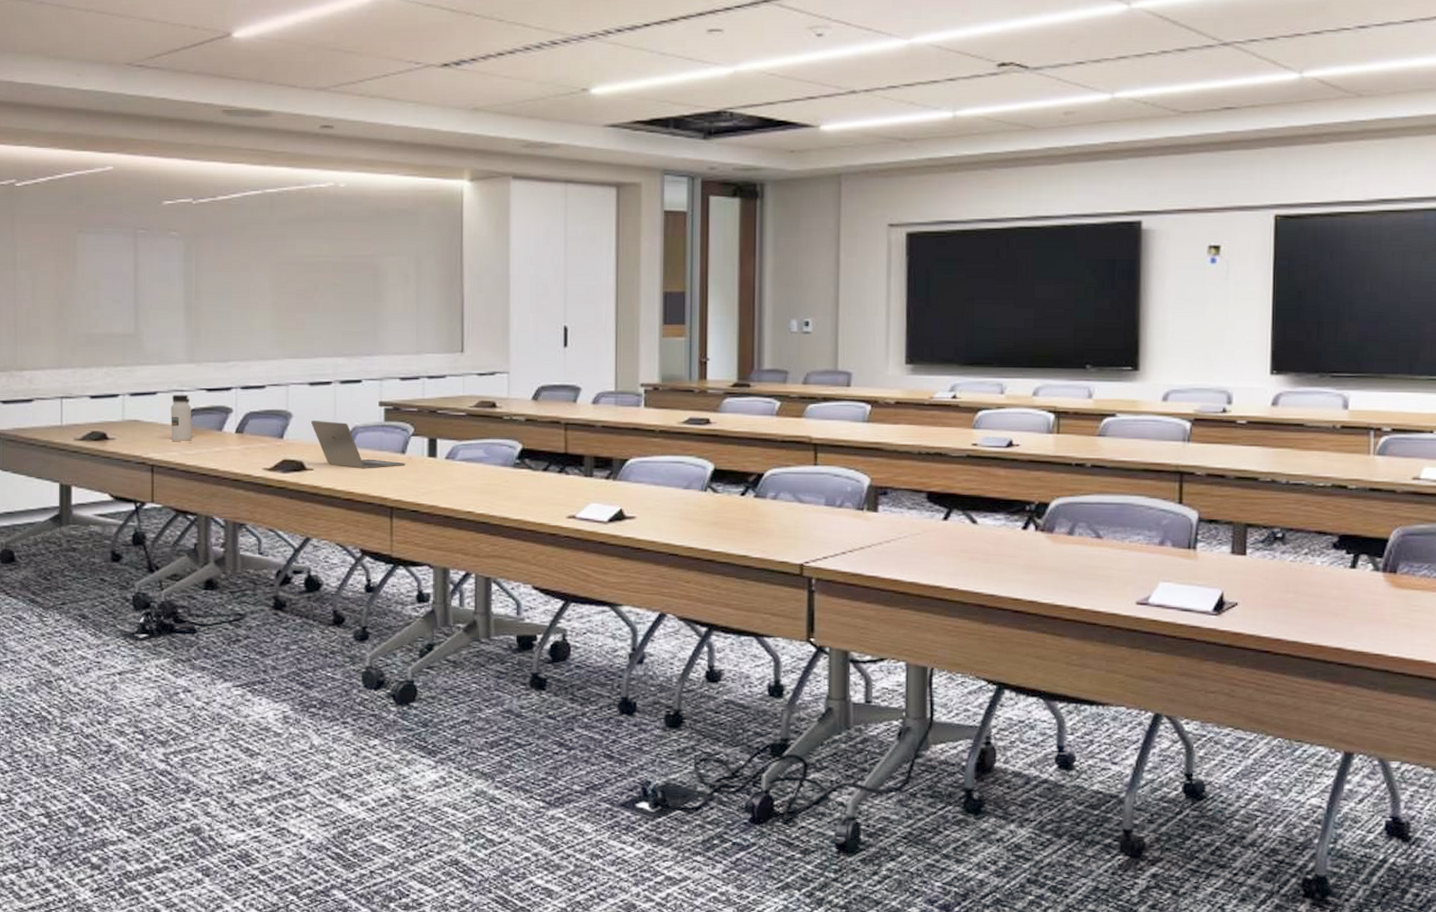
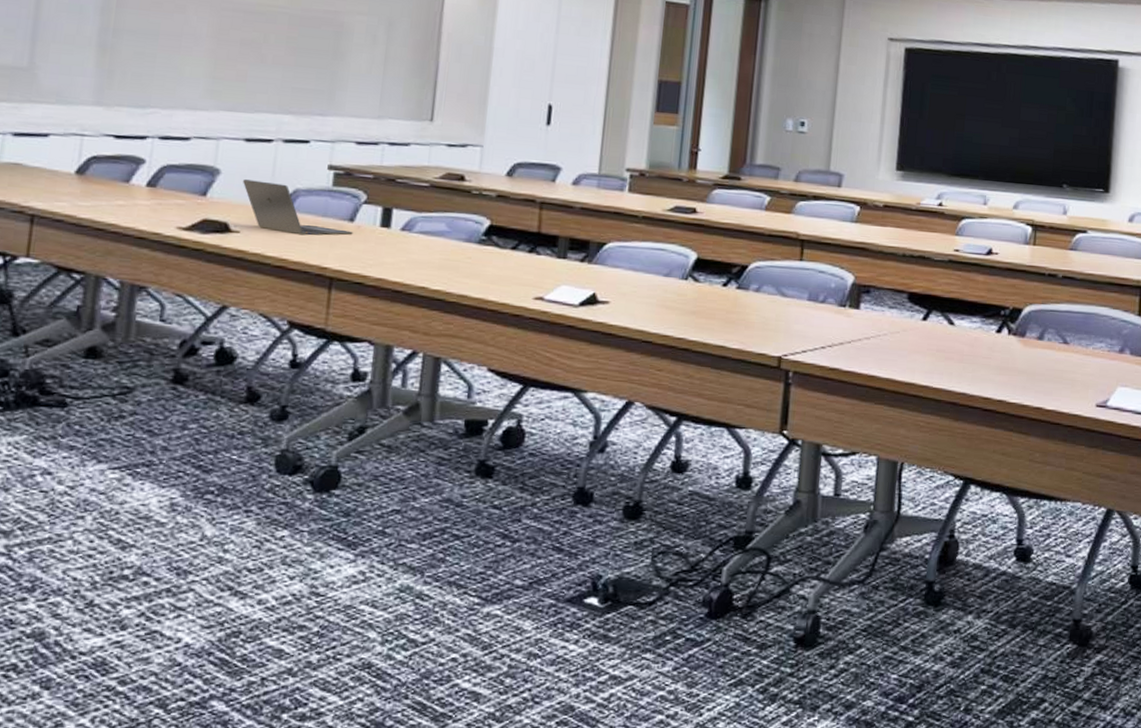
water bottle: present [171,395,192,444] -> none [62,139,92,194]

